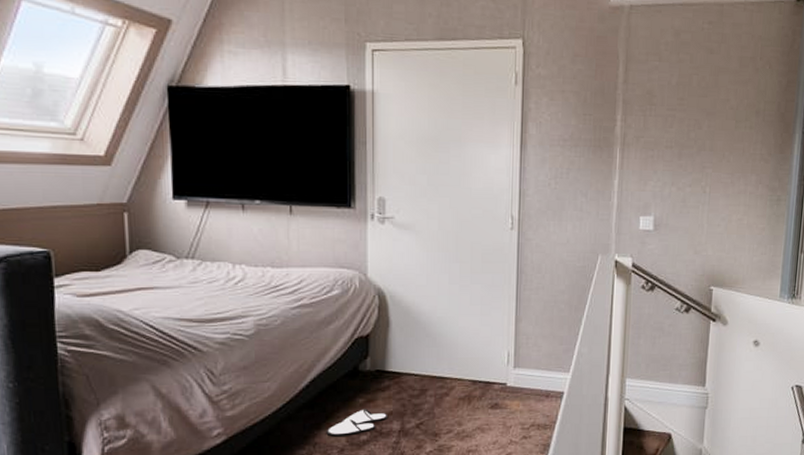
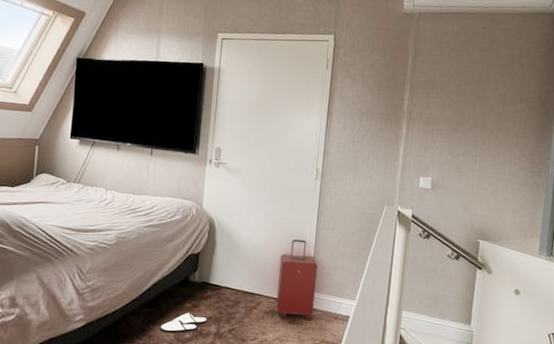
suitcase: none [472,305,522,404] -> present [276,239,318,321]

